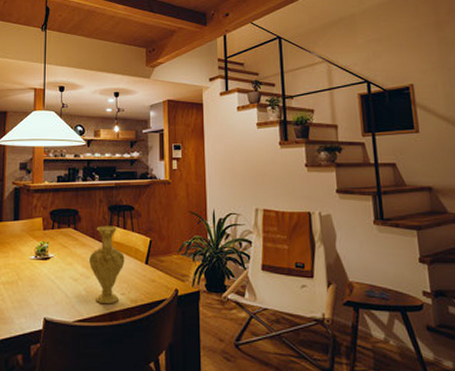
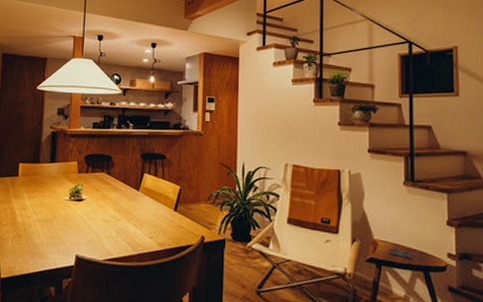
vase: present [89,225,125,304] -> none [120,172,155,246]

